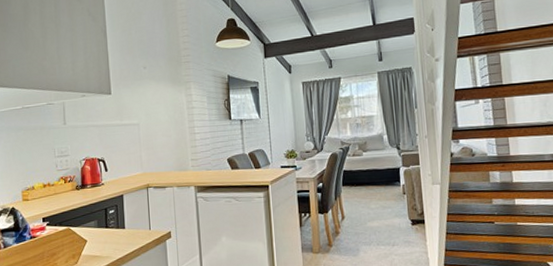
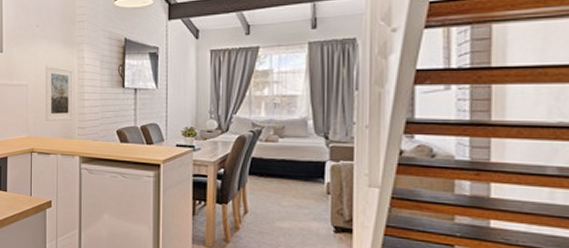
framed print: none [155,103,186,156] -> present [45,65,73,121]

